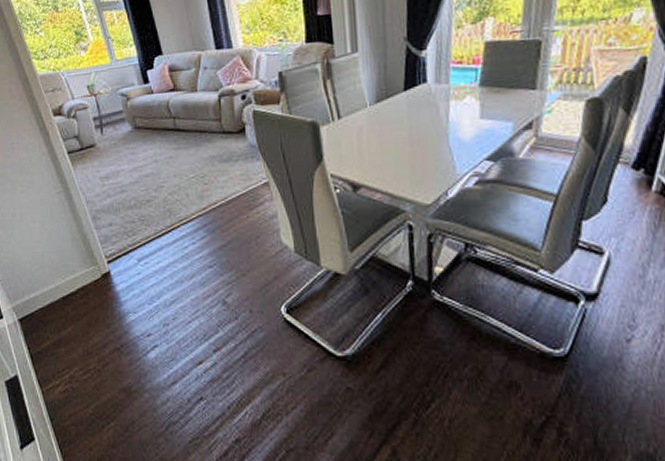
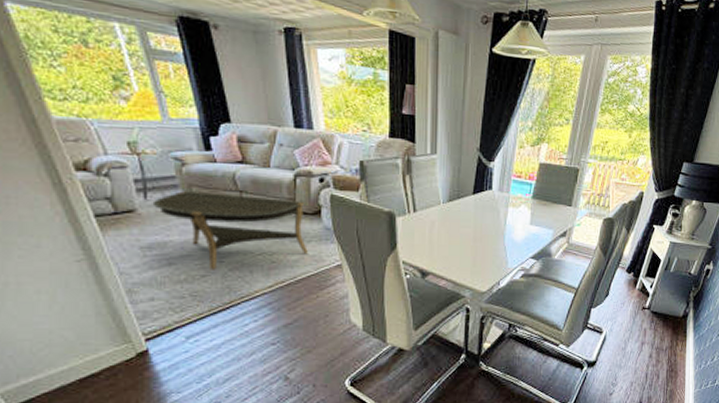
coffee table: none [107,120,236,195] -> present [152,191,308,270]

